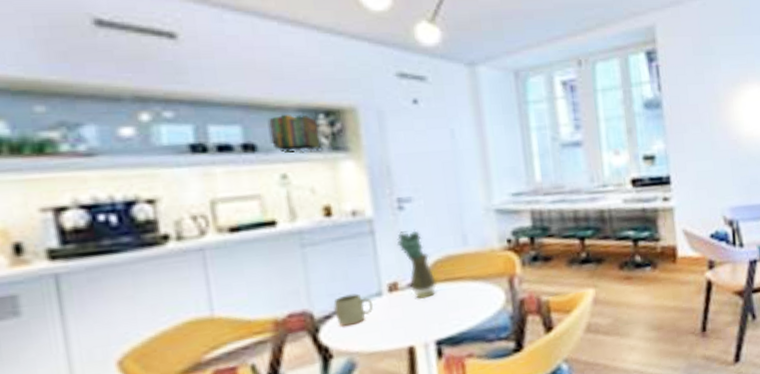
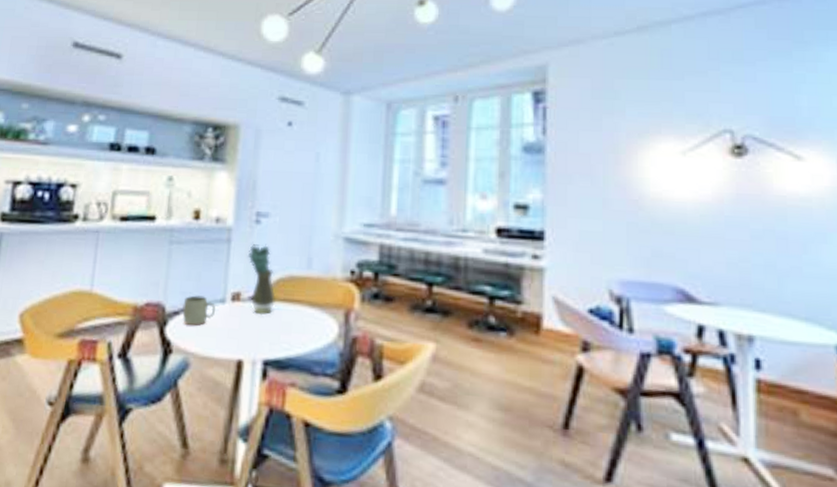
books: present [270,114,321,151] -> none [168,125,206,158]

